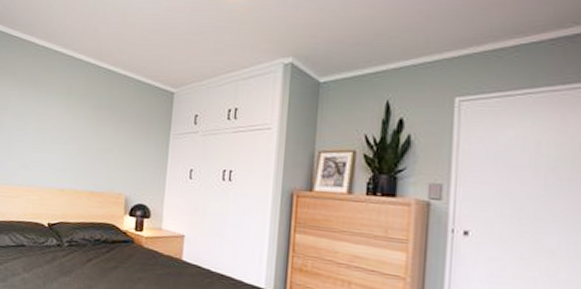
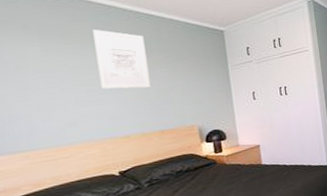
wall art: none [53,81,97,144] -> present [93,30,151,89]

